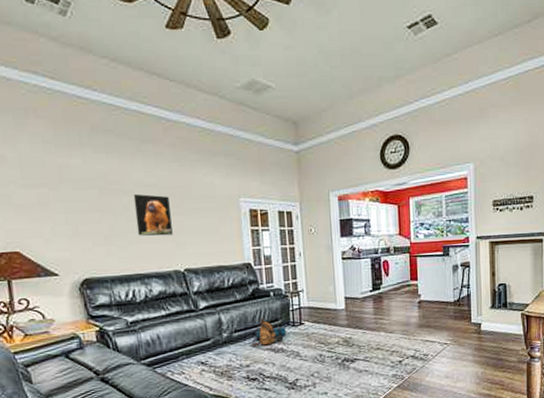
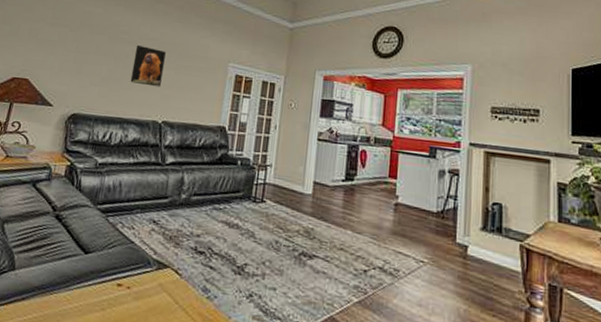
backpack: present [252,318,286,347] -> none [208,187,246,218]

